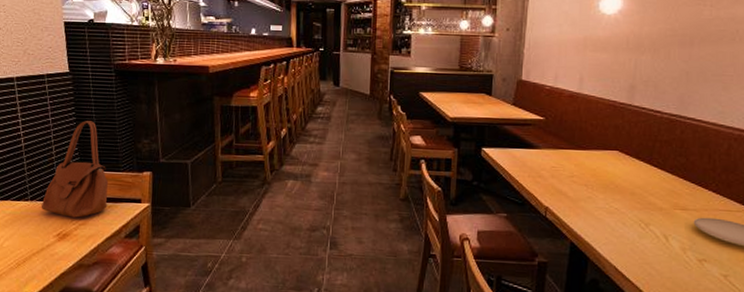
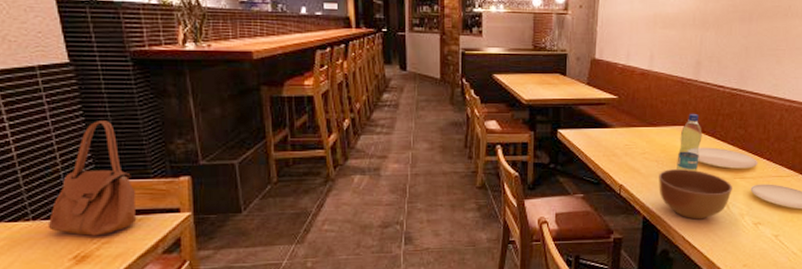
bowl: none [588,195,672,251] -> present [659,169,732,220]
bottle: none [608,138,637,199] -> present [677,113,702,172]
plate: none [632,173,702,200] -> present [698,147,758,169]

